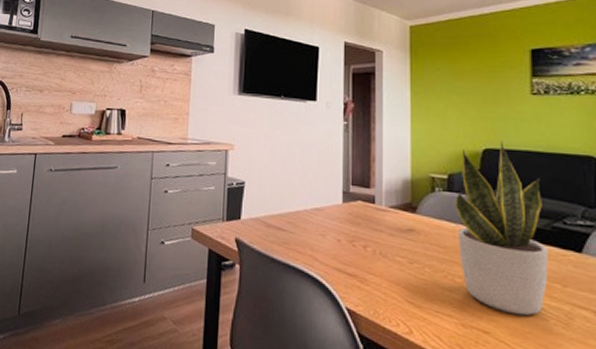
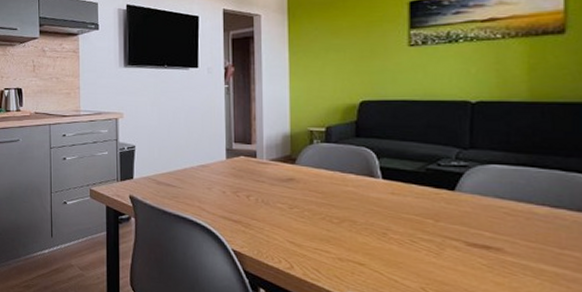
potted plant: present [454,140,549,316] -> none [332,92,422,249]

